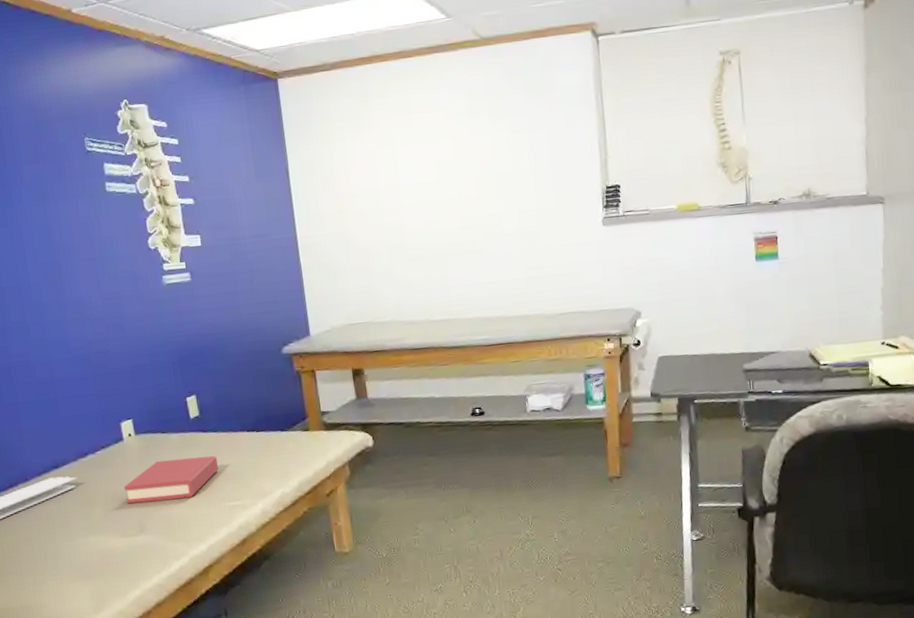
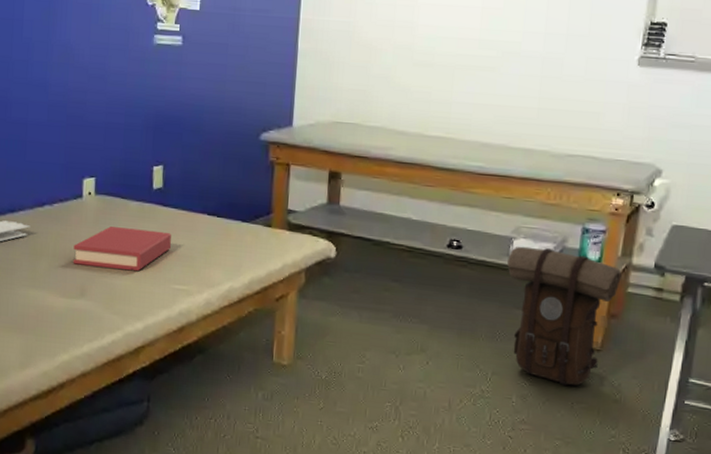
backpack: none [526,398,626,514] -> present [507,246,622,386]

